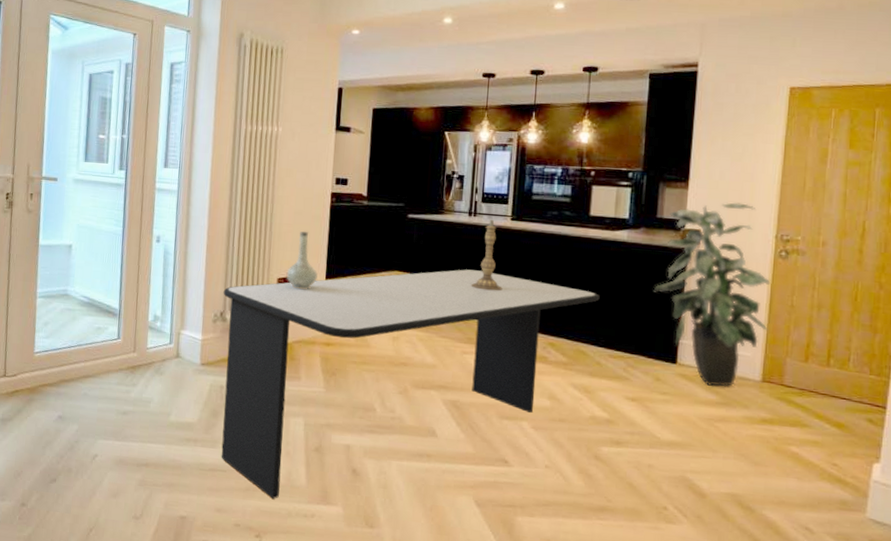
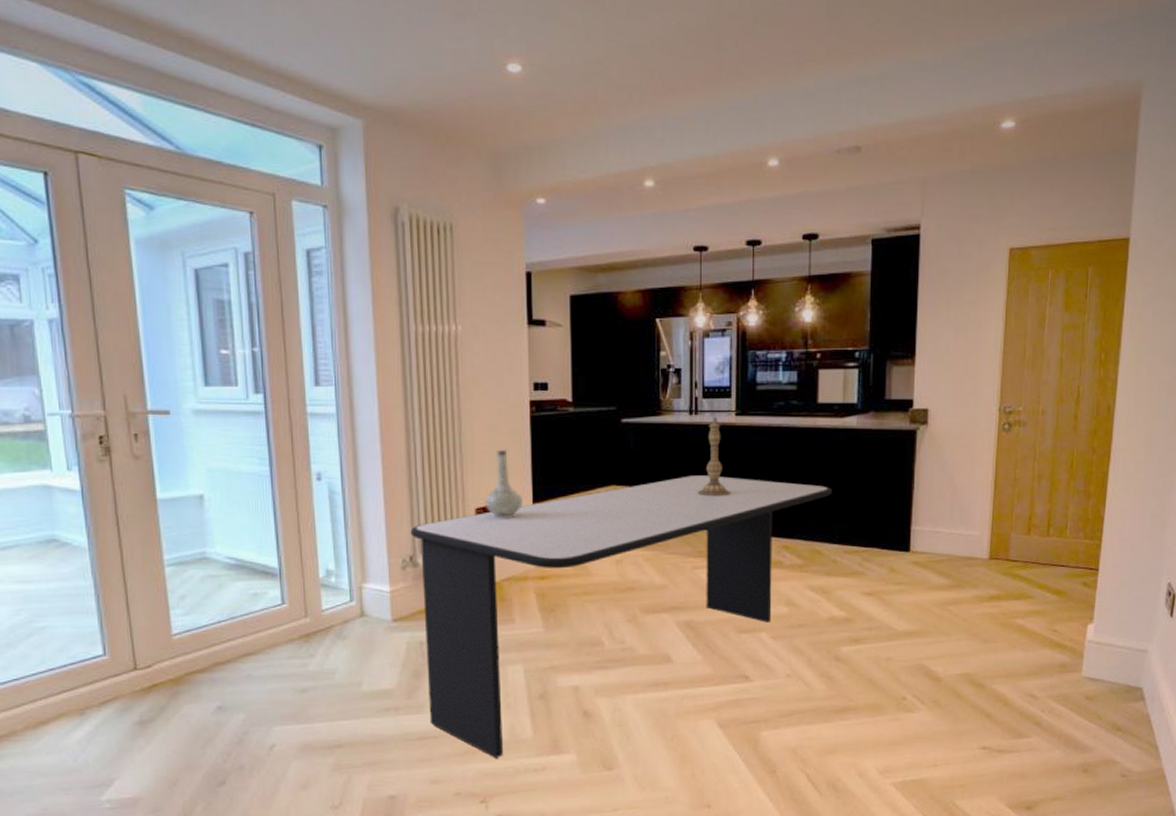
indoor plant: present [654,202,771,387] -> none [886,376,996,570]

